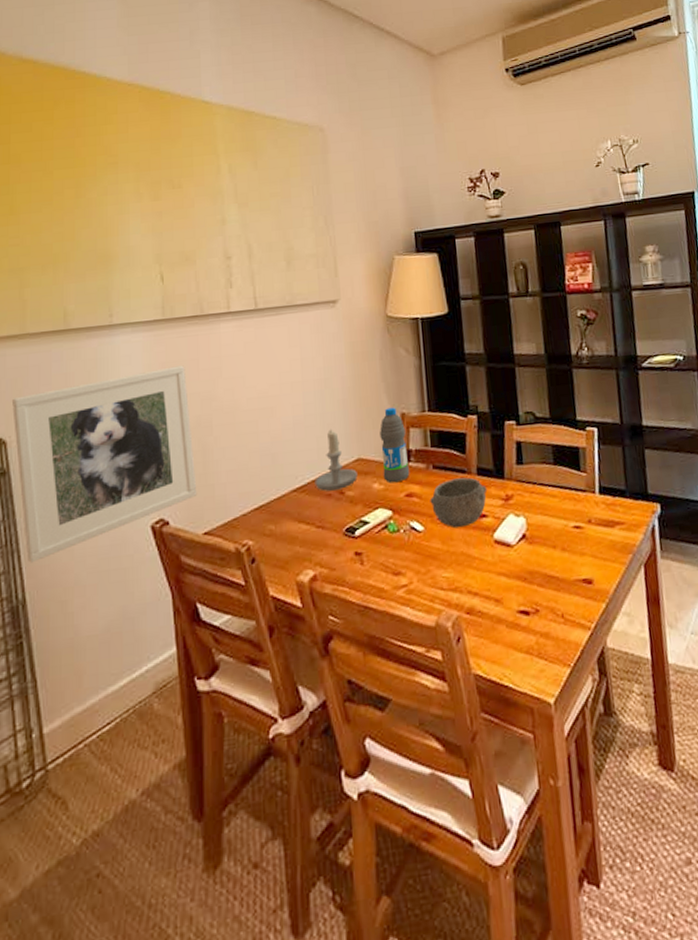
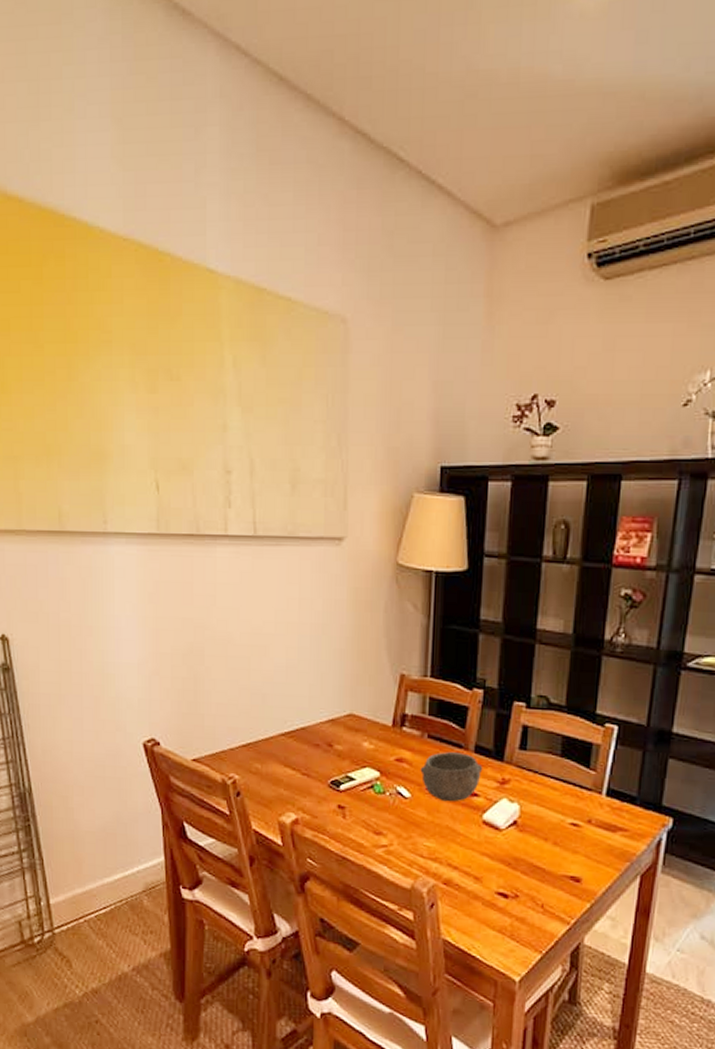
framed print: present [12,365,198,563] -> none [13,586,188,757]
candle: present [314,429,358,491] -> none [303,678,348,742]
water bottle: present [380,407,410,483] -> none [374,666,403,745]

